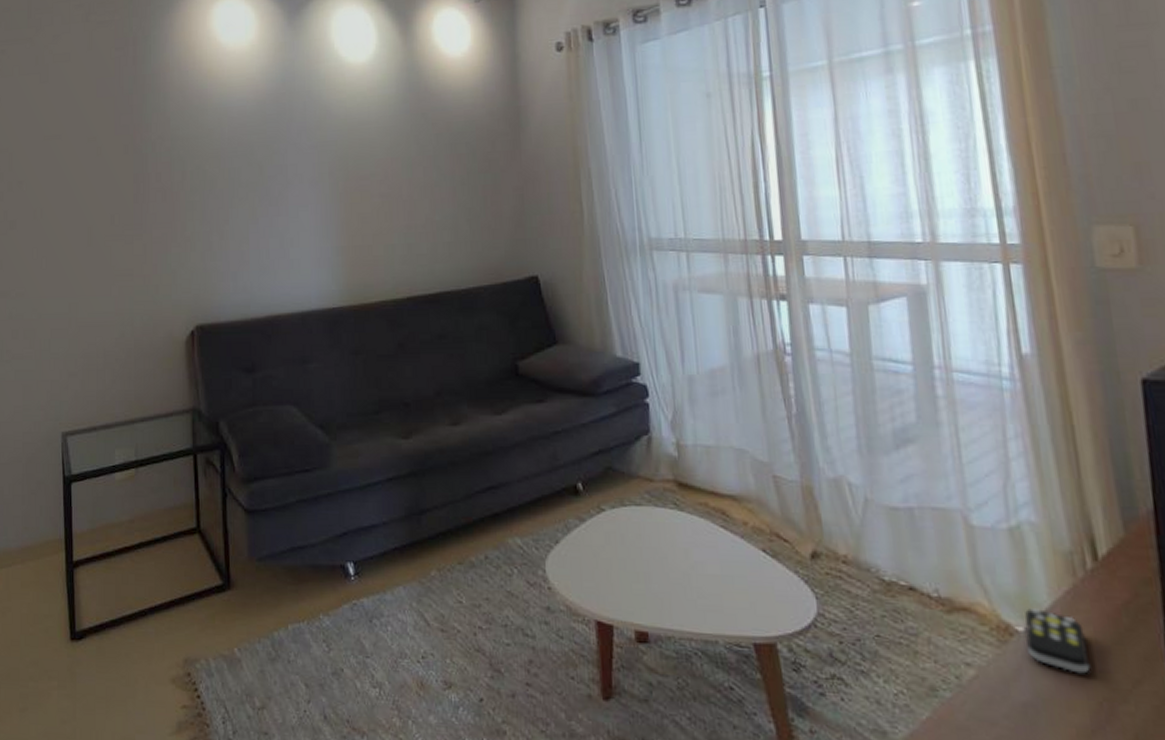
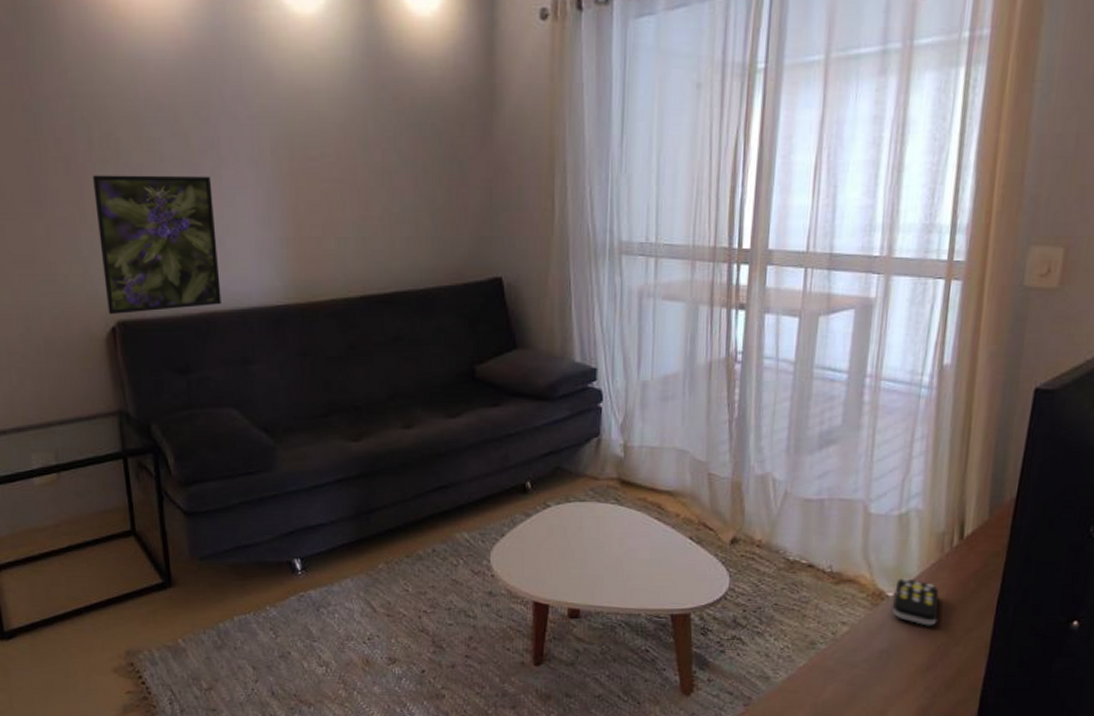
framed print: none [184,197,285,320] -> present [93,175,221,315]

